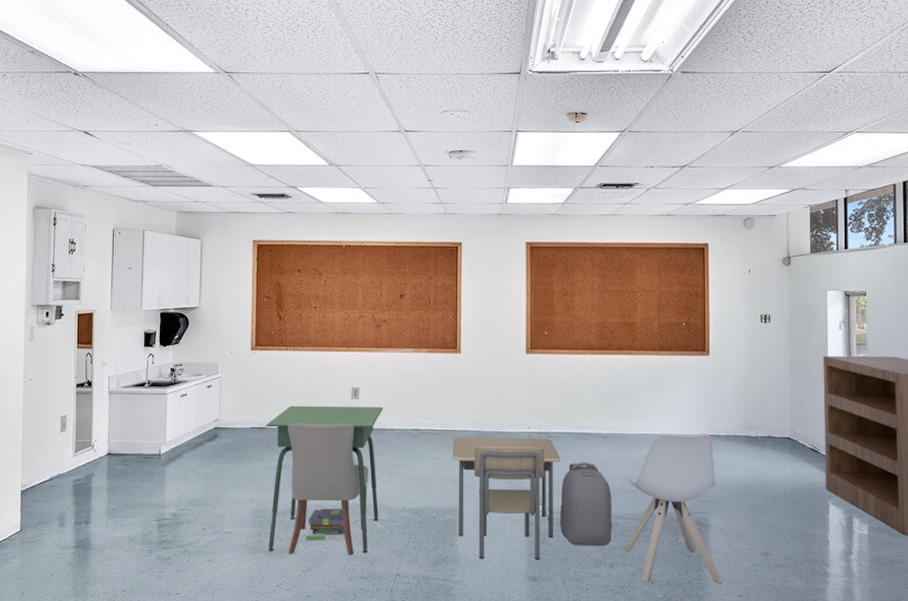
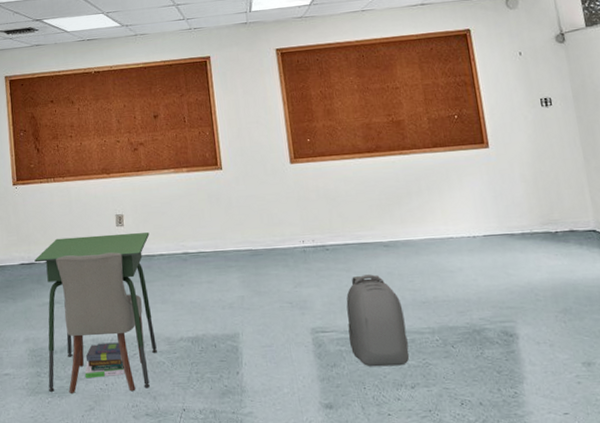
school desk: present [453,437,561,560] -> none [224,252,345,388]
chair: present [623,432,723,584] -> none [415,233,543,404]

